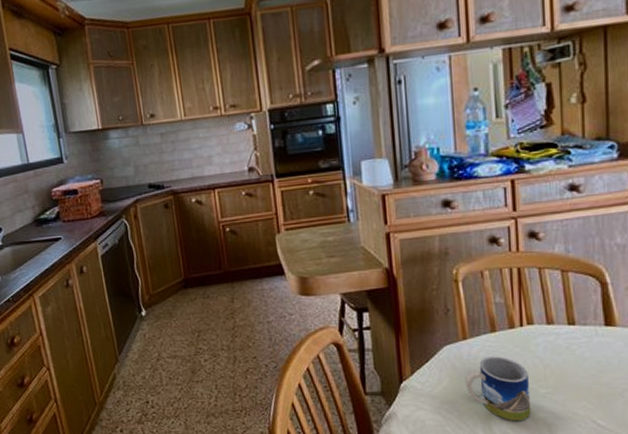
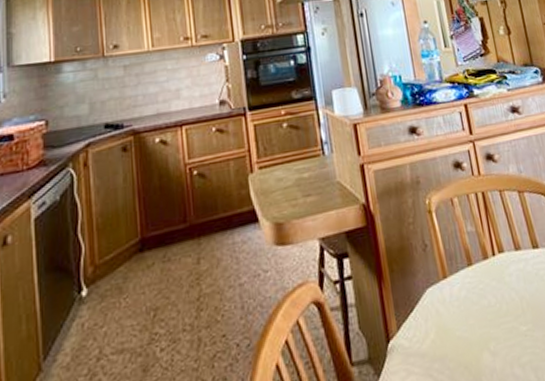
mug: present [465,356,532,422] -> none [451,293,518,372]

